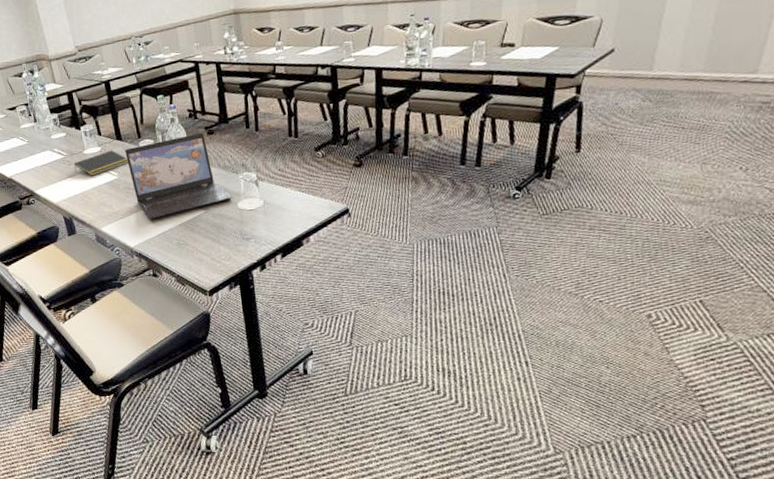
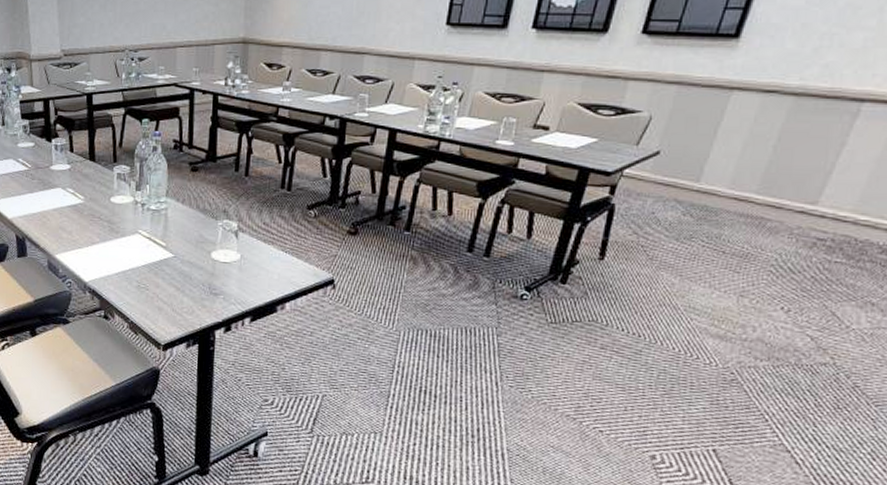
notepad: present [74,150,129,176] -> none [37,170,98,196]
laptop: present [125,132,233,219] -> none [96,167,207,254]

